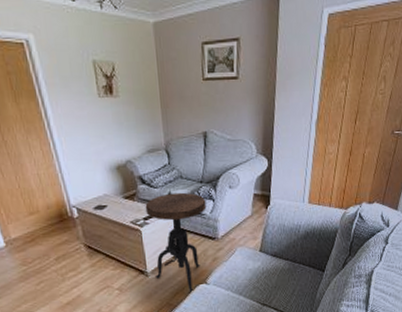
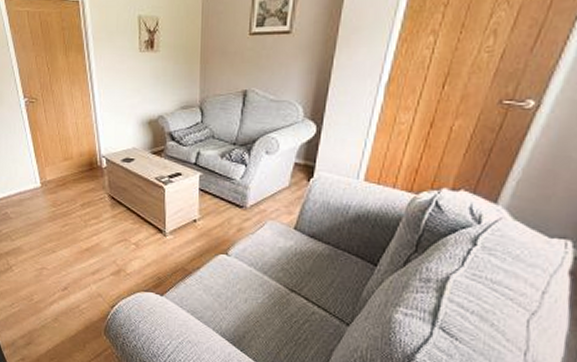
side table: present [145,192,207,292] -> none [171,153,238,261]

